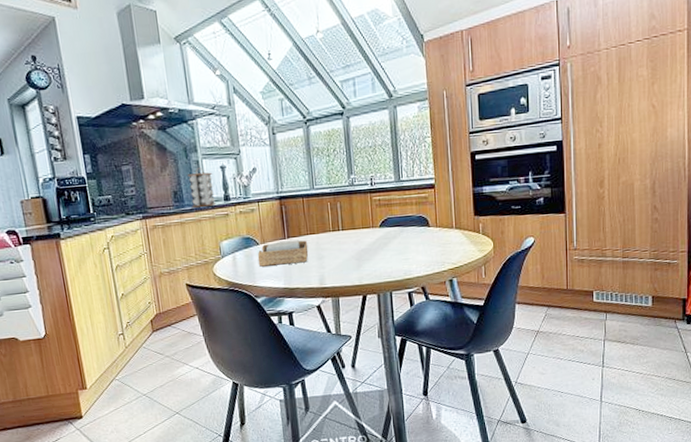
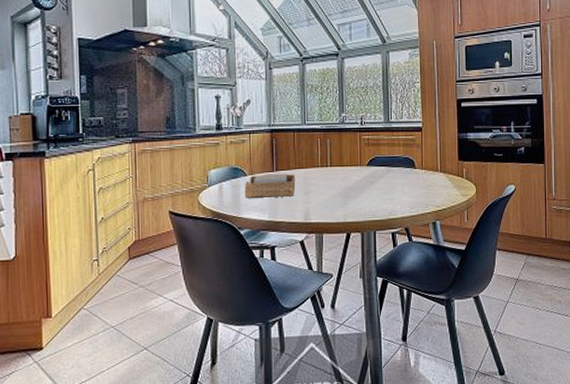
spice rack: present [187,168,217,209] -> none [181,96,208,136]

